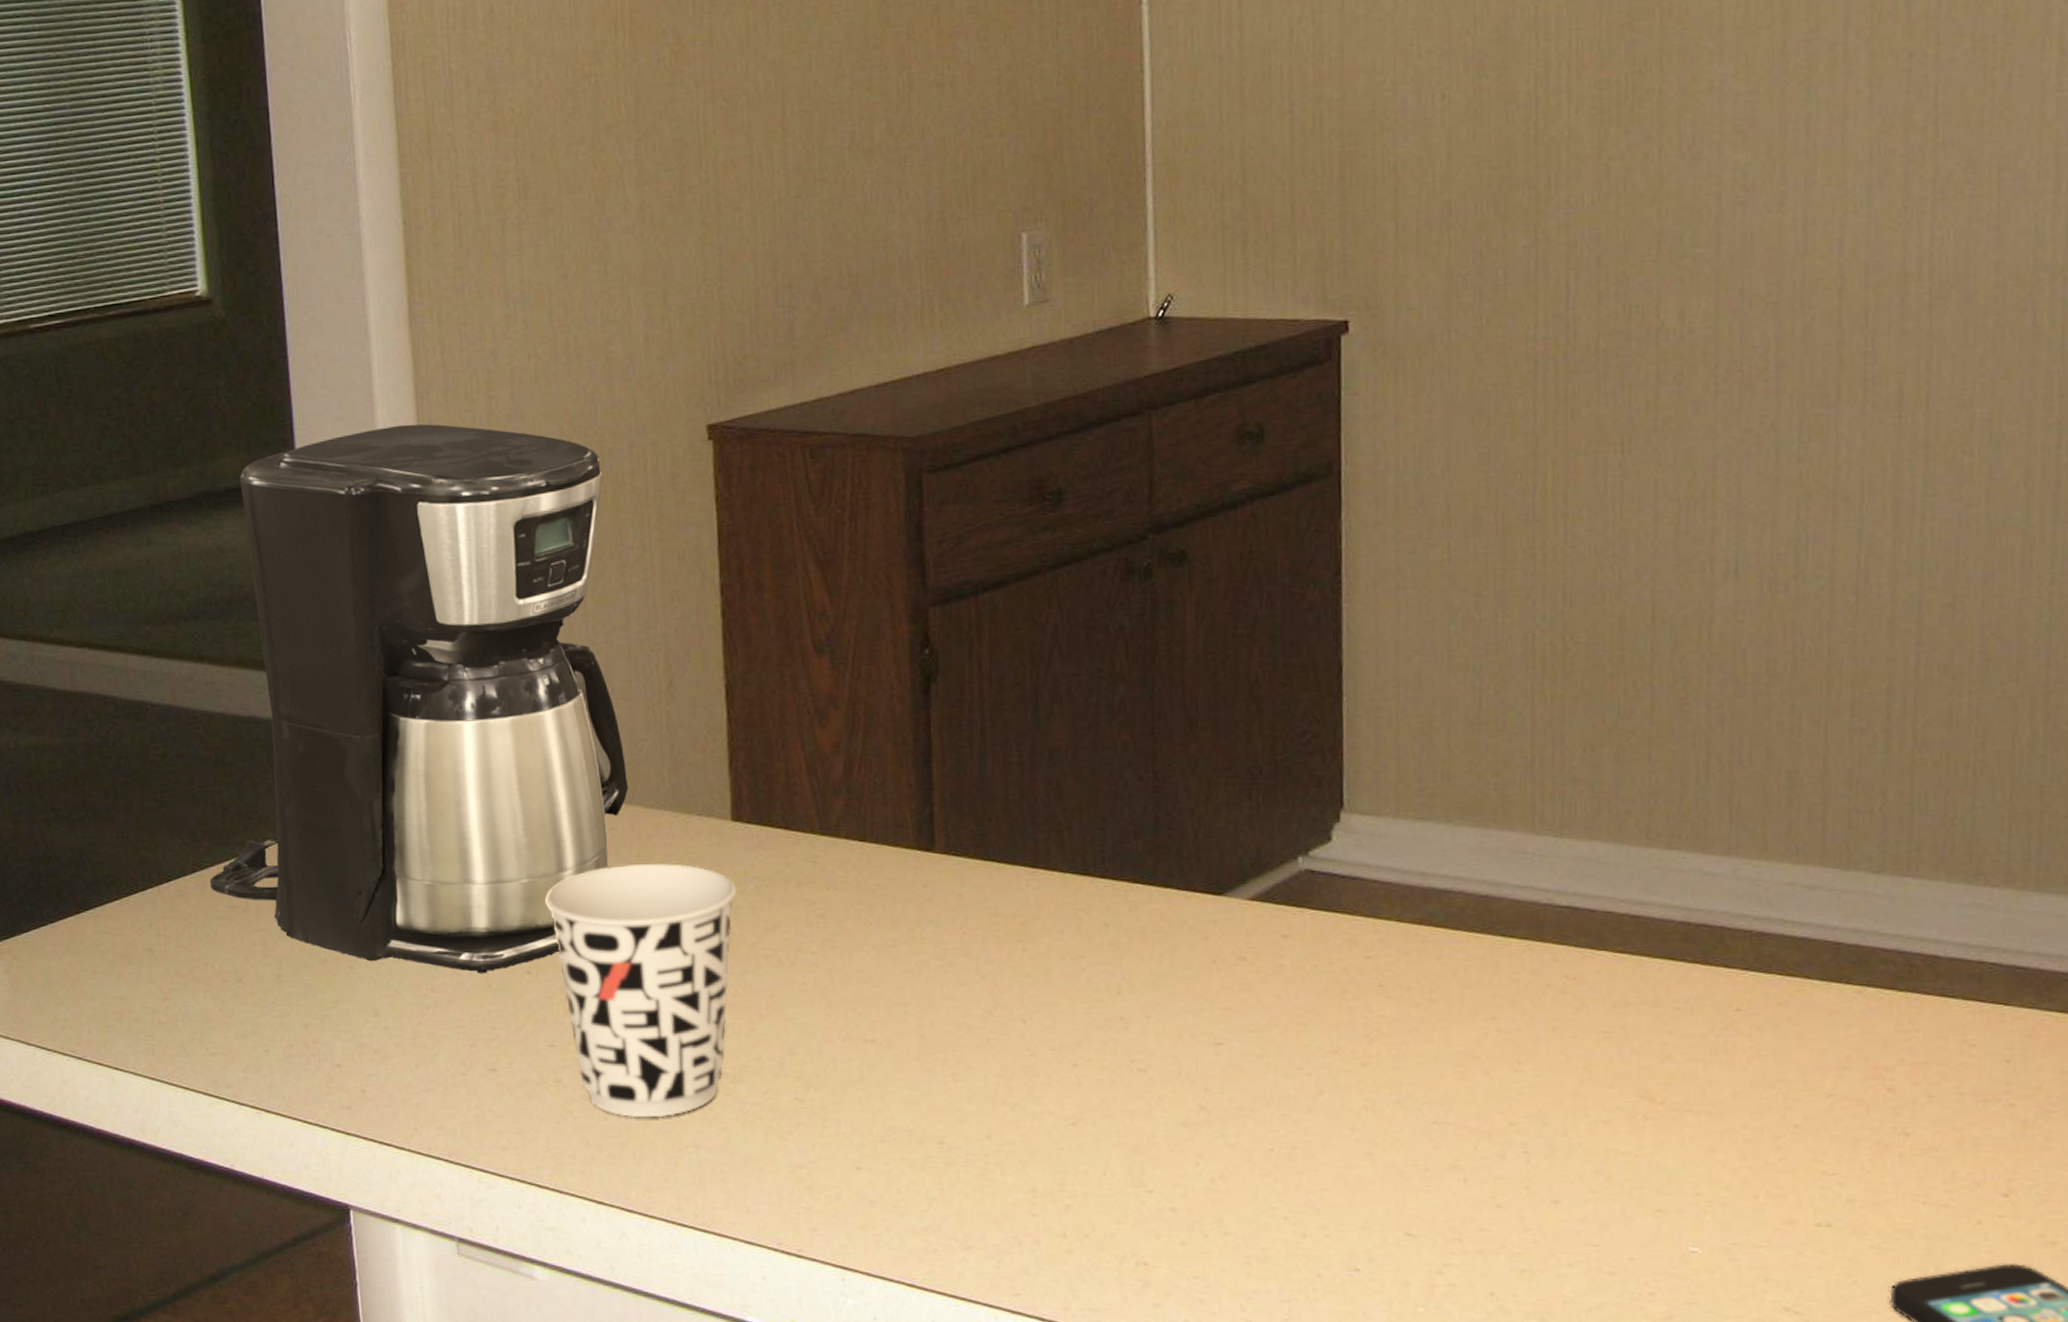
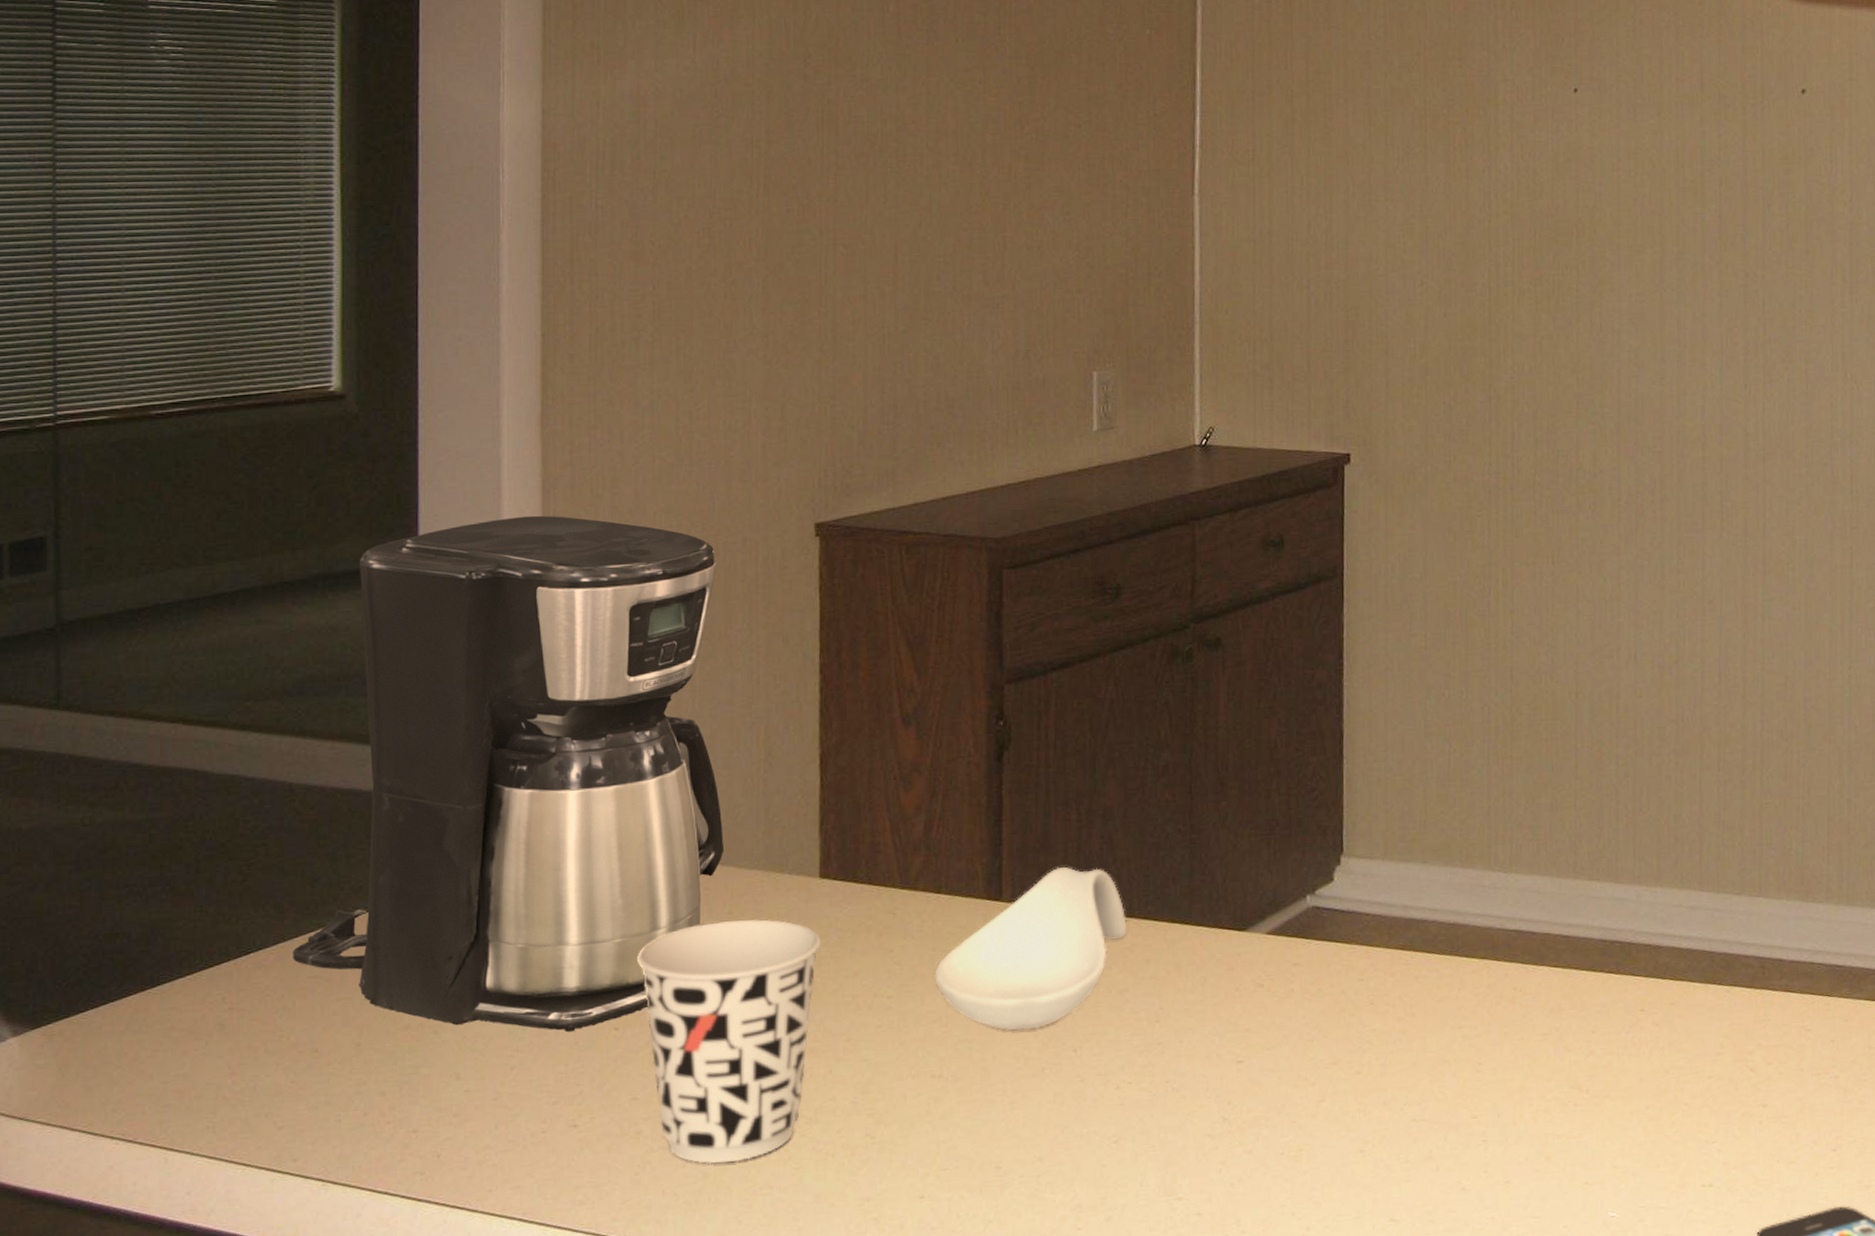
spoon rest: none [861,815,1081,996] -> present [933,867,1127,1031]

